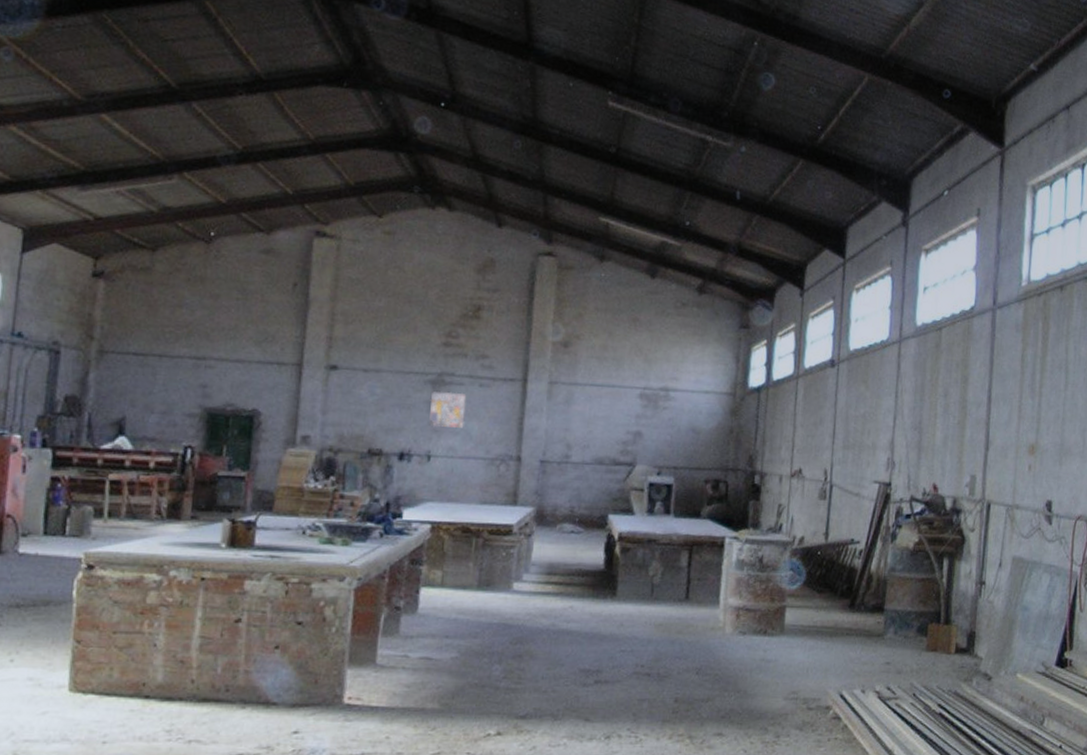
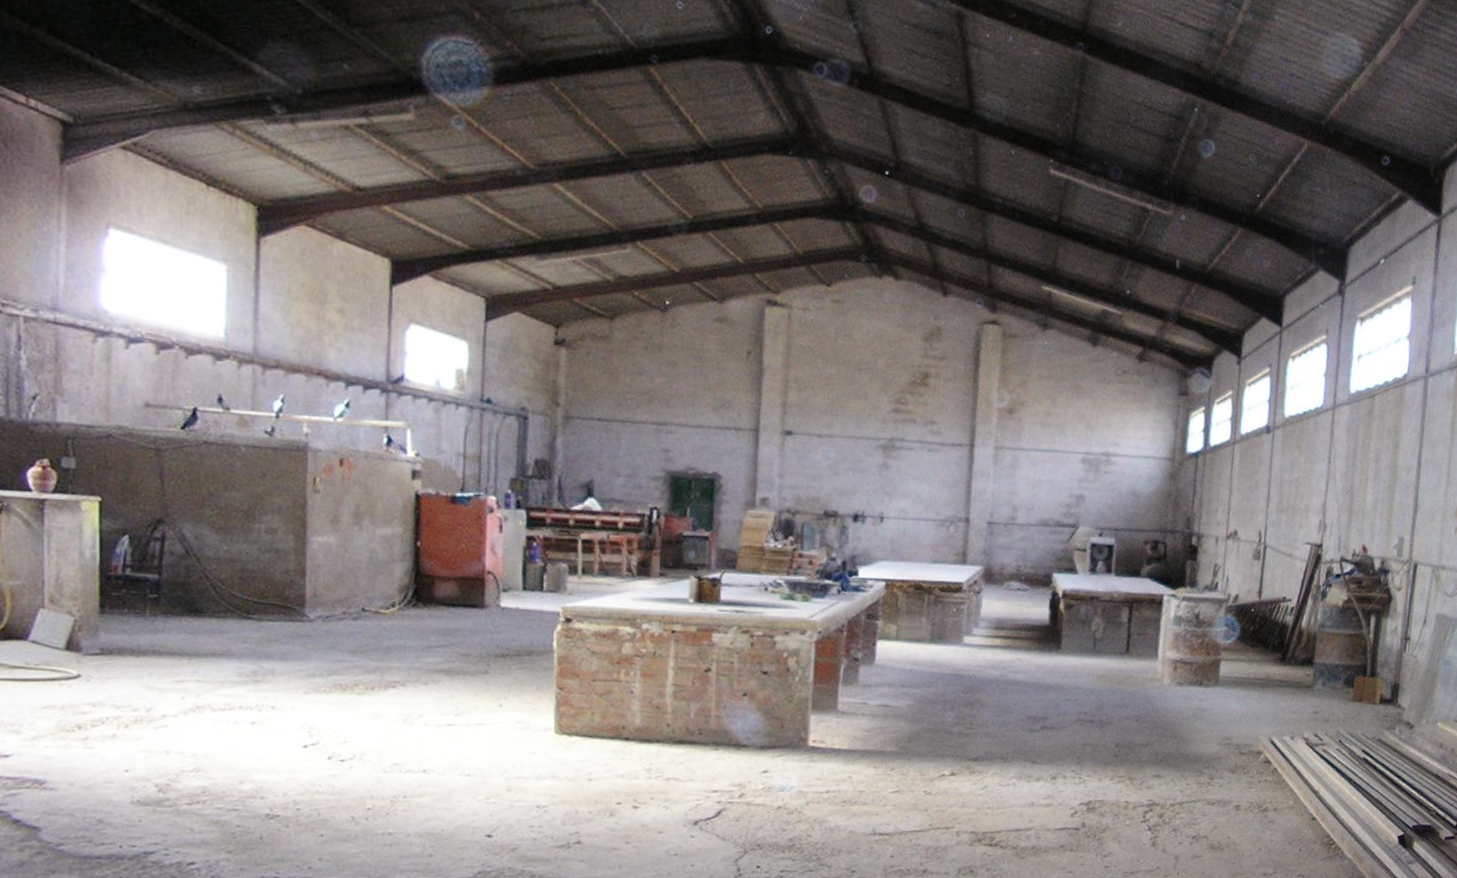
wall art: present [429,391,467,428] -> none [881,455,917,491]

